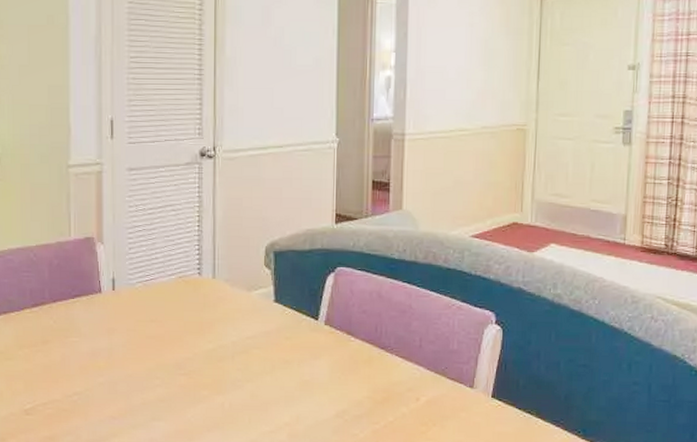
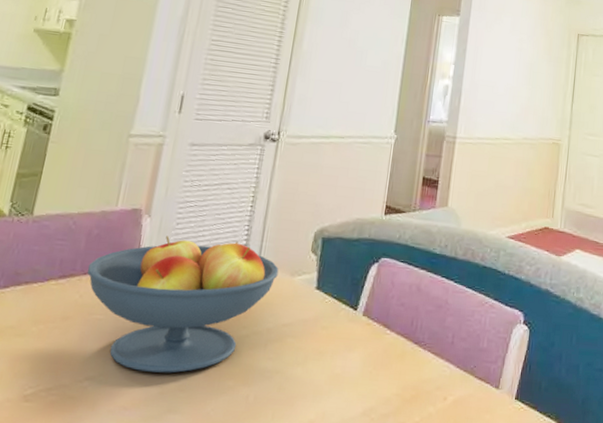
fruit bowl: none [55,261,235,386] -> present [87,236,279,373]

